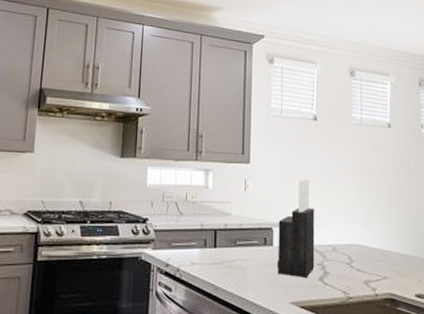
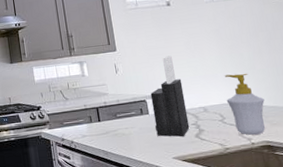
soap bottle: none [357,211,395,284] -> present [224,73,265,135]

